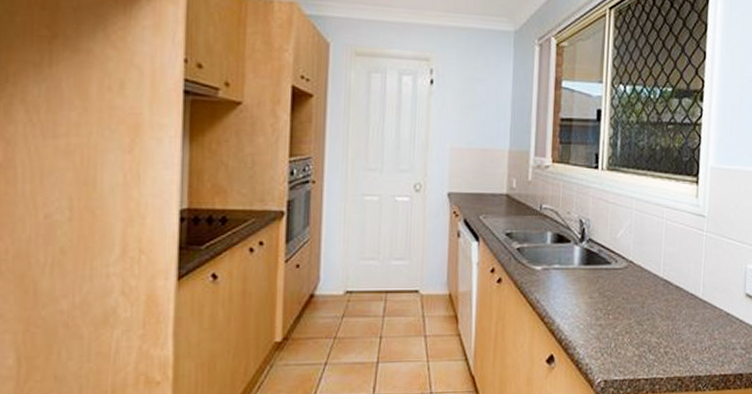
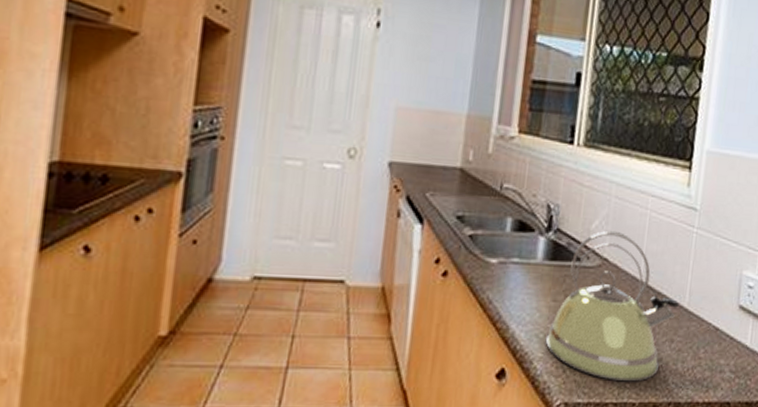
kettle: none [586,238,696,361] -> present [546,230,680,382]

